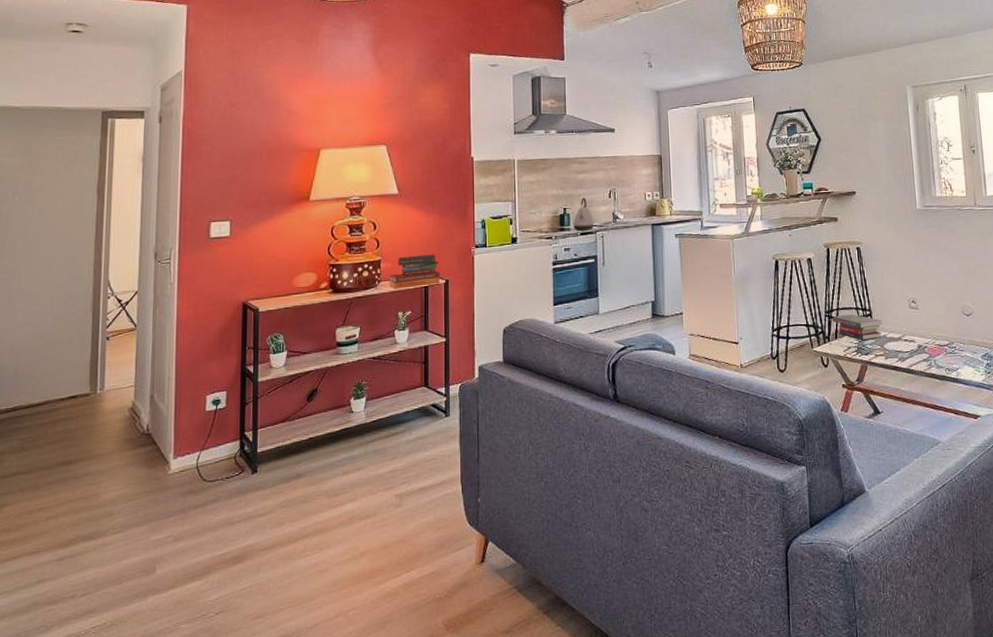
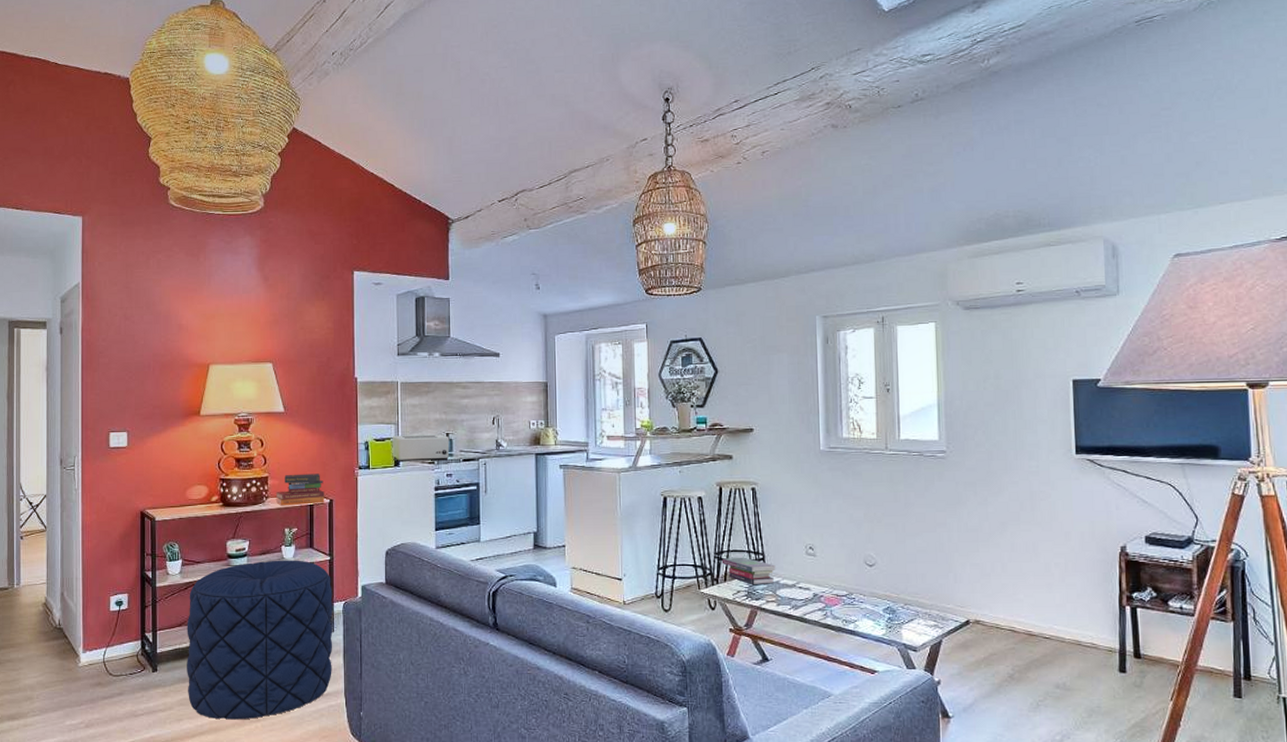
pouf: none [290,343,449,519] -> present [187,560,333,720]
toaster: none [509,209,567,239] -> present [392,434,450,463]
kettle: present [573,197,594,231] -> none [456,423,477,457]

